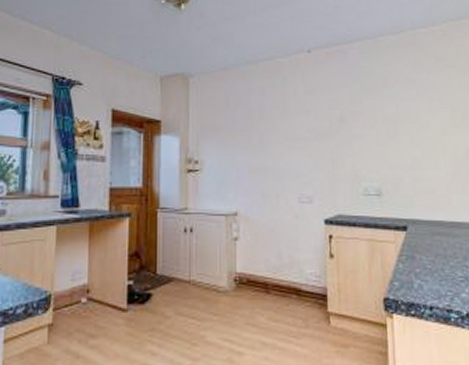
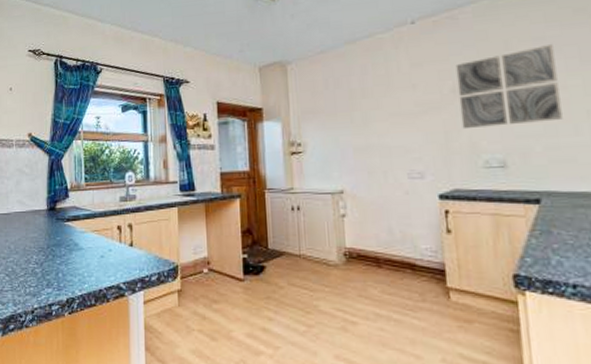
wall art: none [343,87,426,157] -> present [455,45,563,128]

